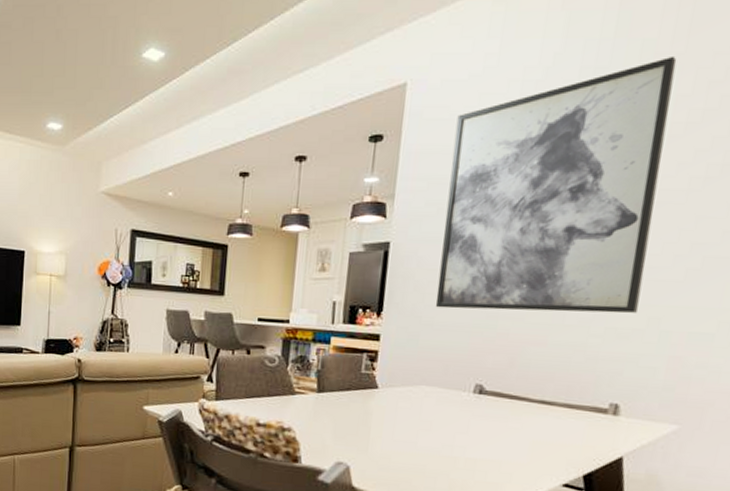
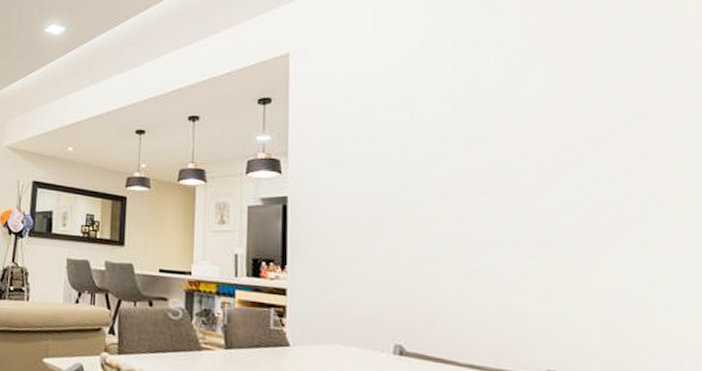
wall art: present [435,56,677,314] -> none [340,31,556,273]

